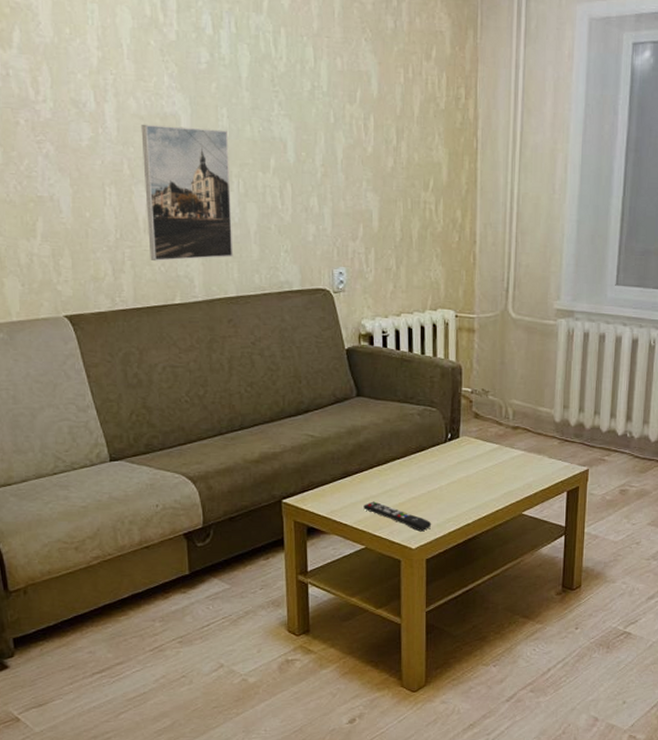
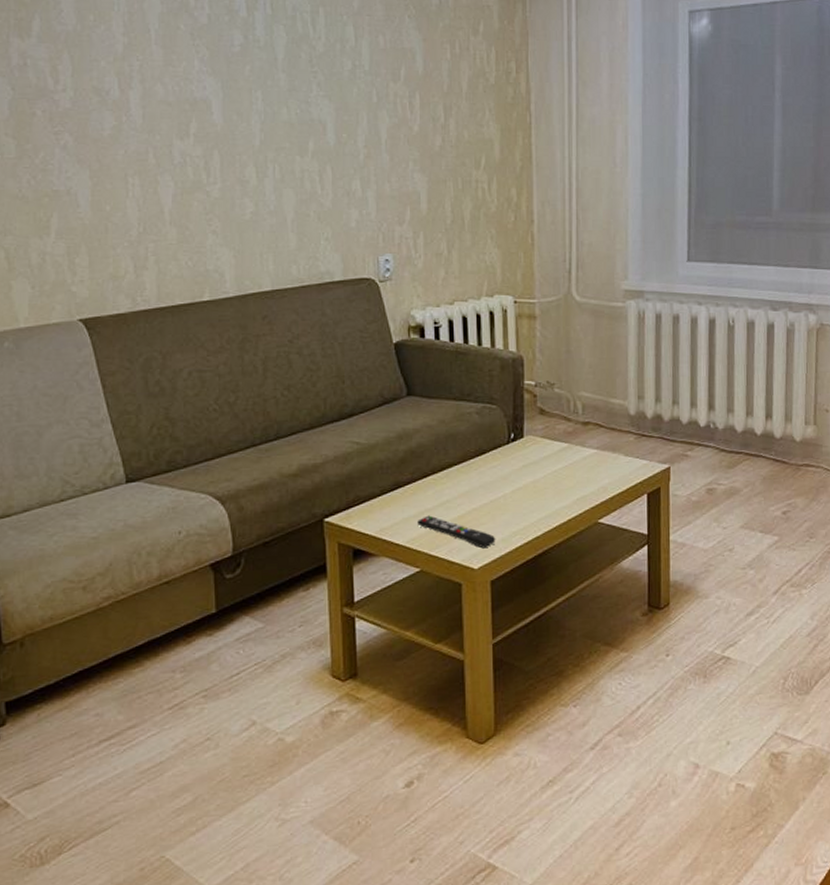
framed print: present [141,124,233,262] -> none [169,110,268,256]

